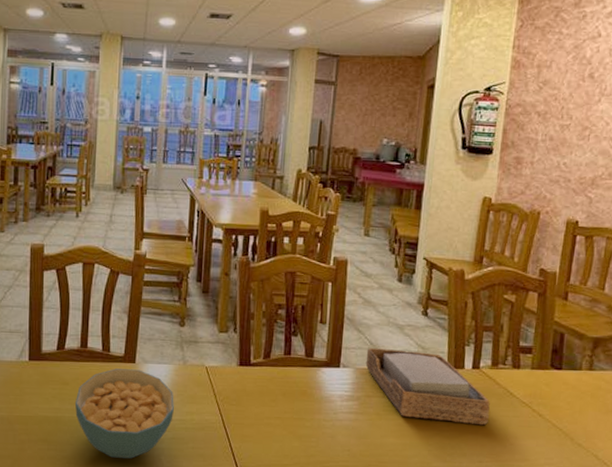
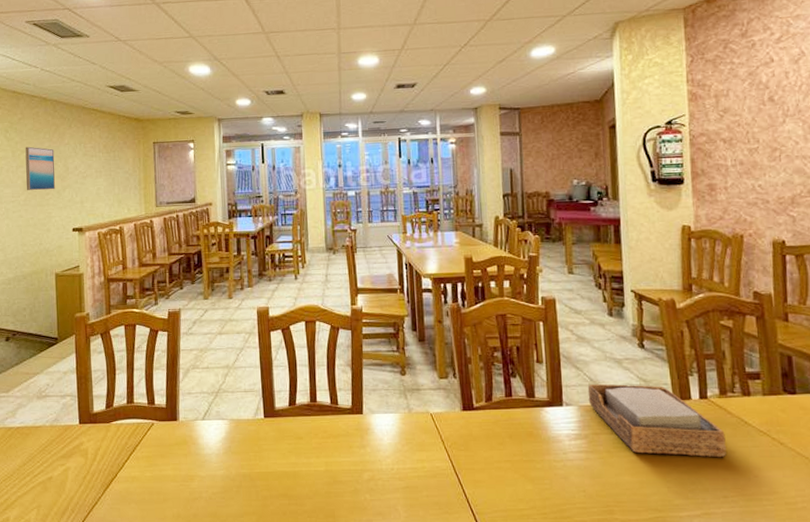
cereal bowl: present [74,368,174,459] -> none [310,420,405,510]

